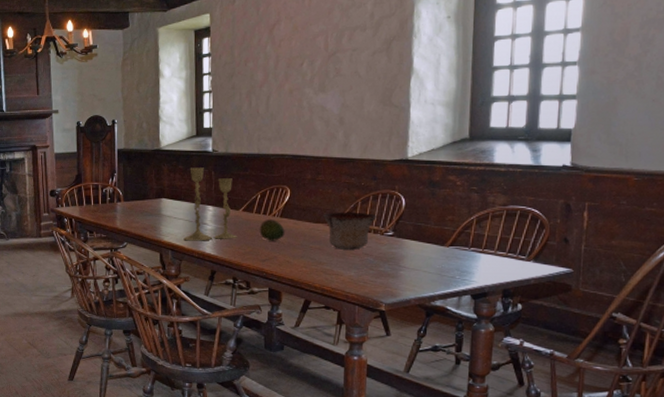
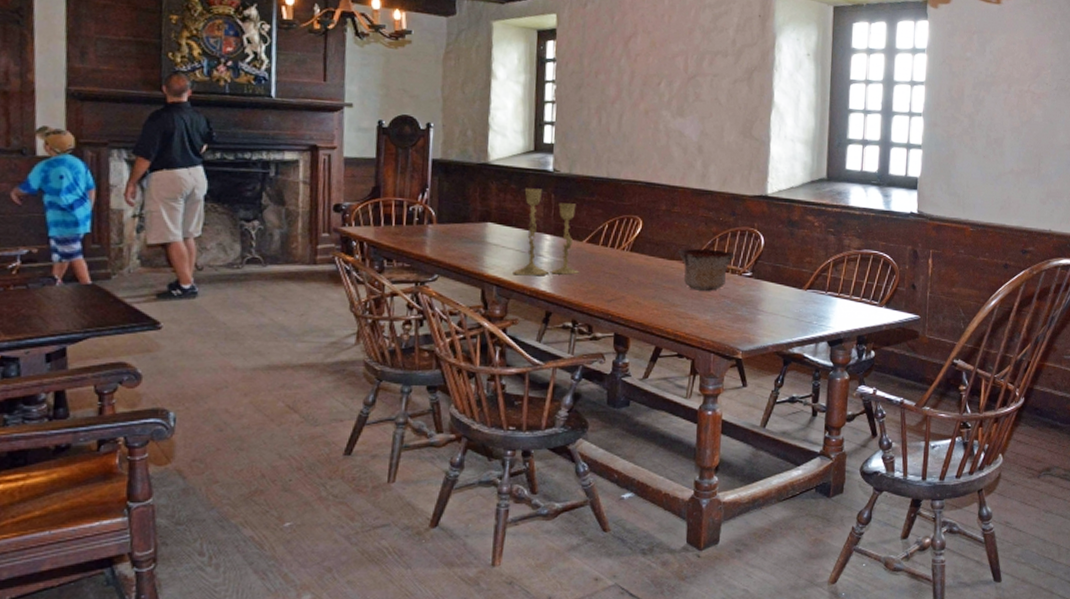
fruit: present [259,219,285,241] -> none [605,253,635,279]

